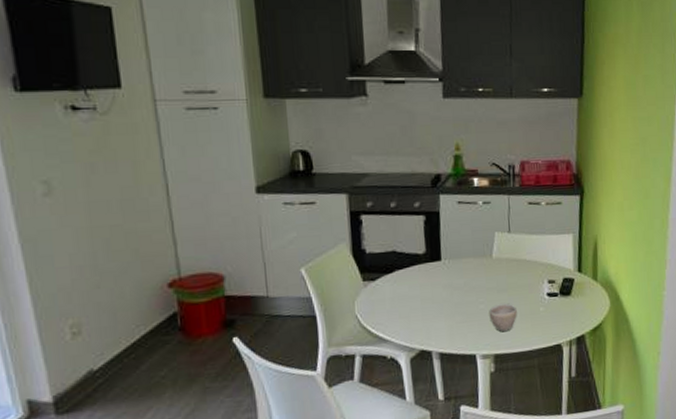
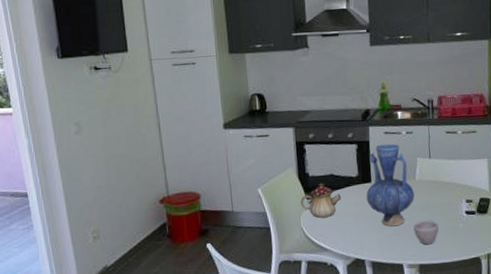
teapot: none [355,261,405,303] -> present [301,183,341,218]
vase: none [434,215,491,312] -> present [366,143,415,227]

